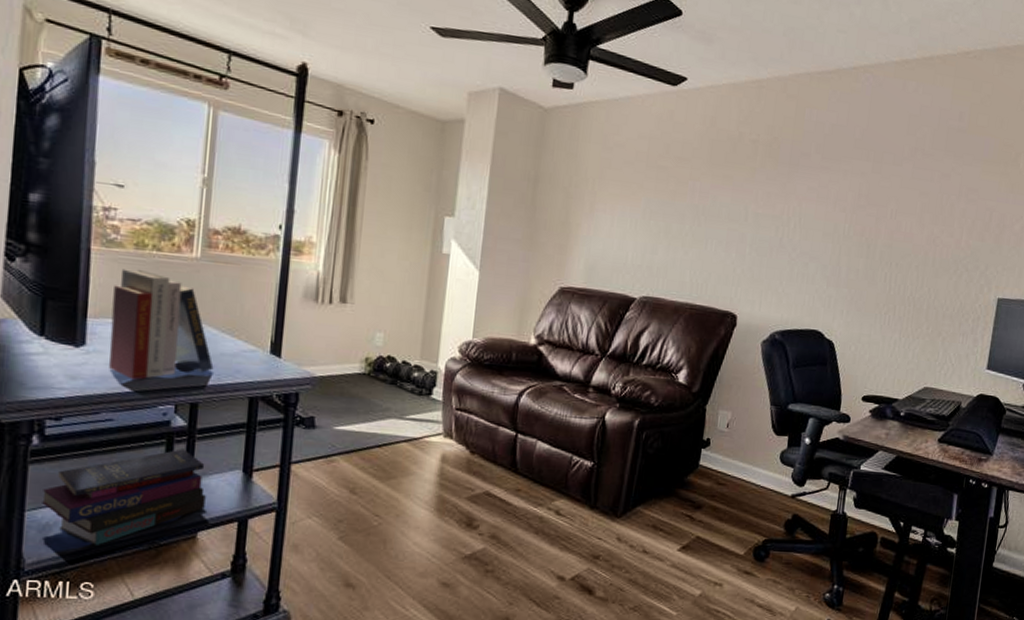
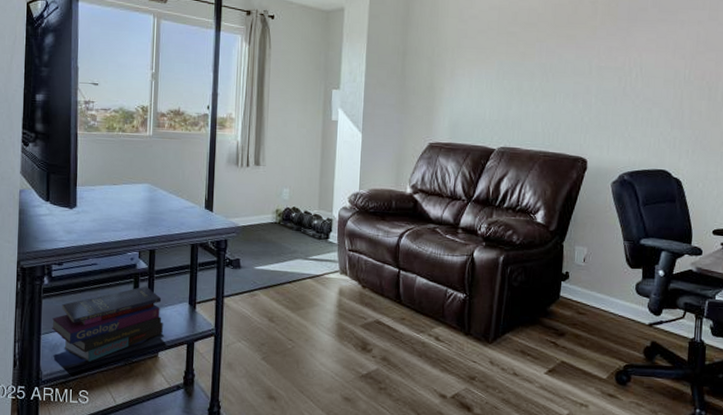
books: present [109,269,214,380] -> none [92,147,165,233]

